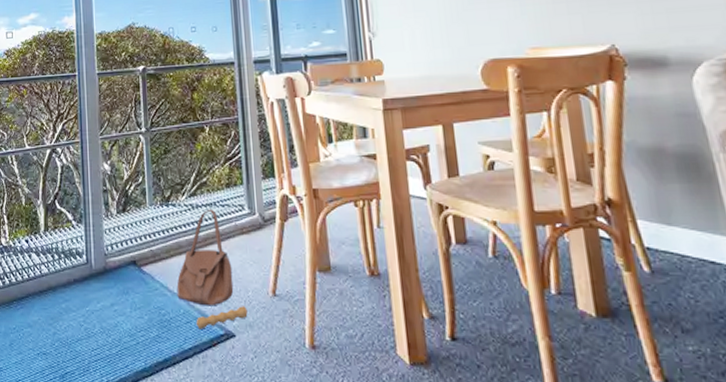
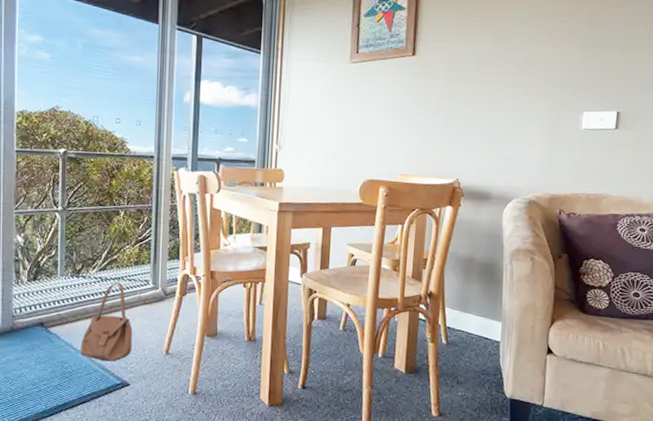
dog toy: present [196,306,248,330] -> none [95,362,143,380]

